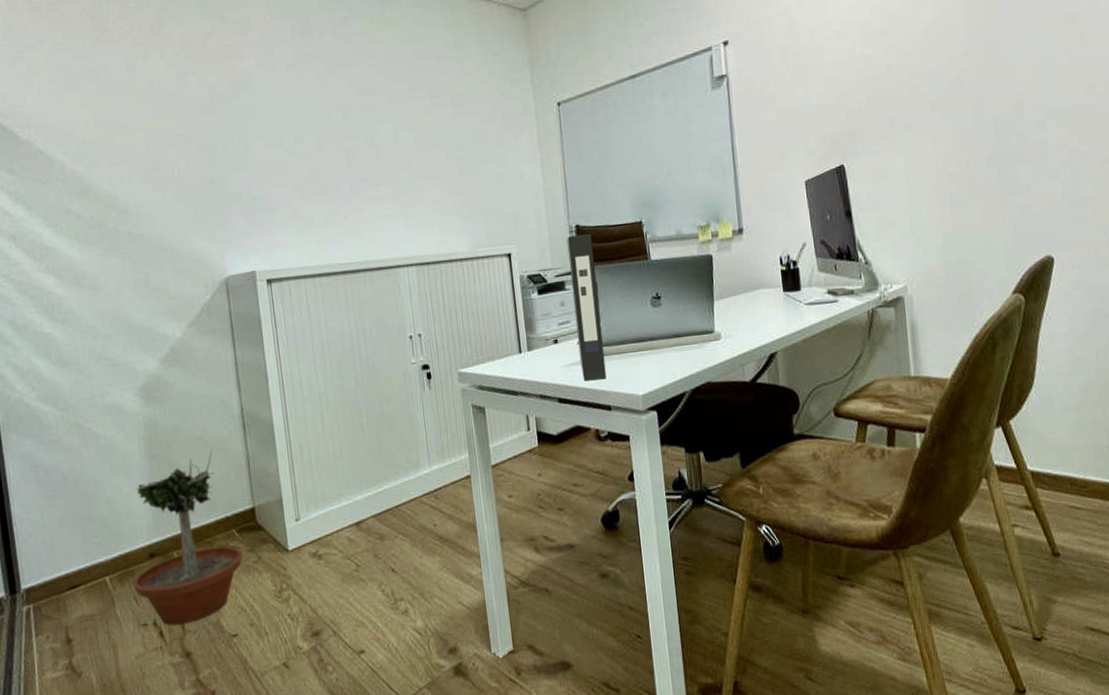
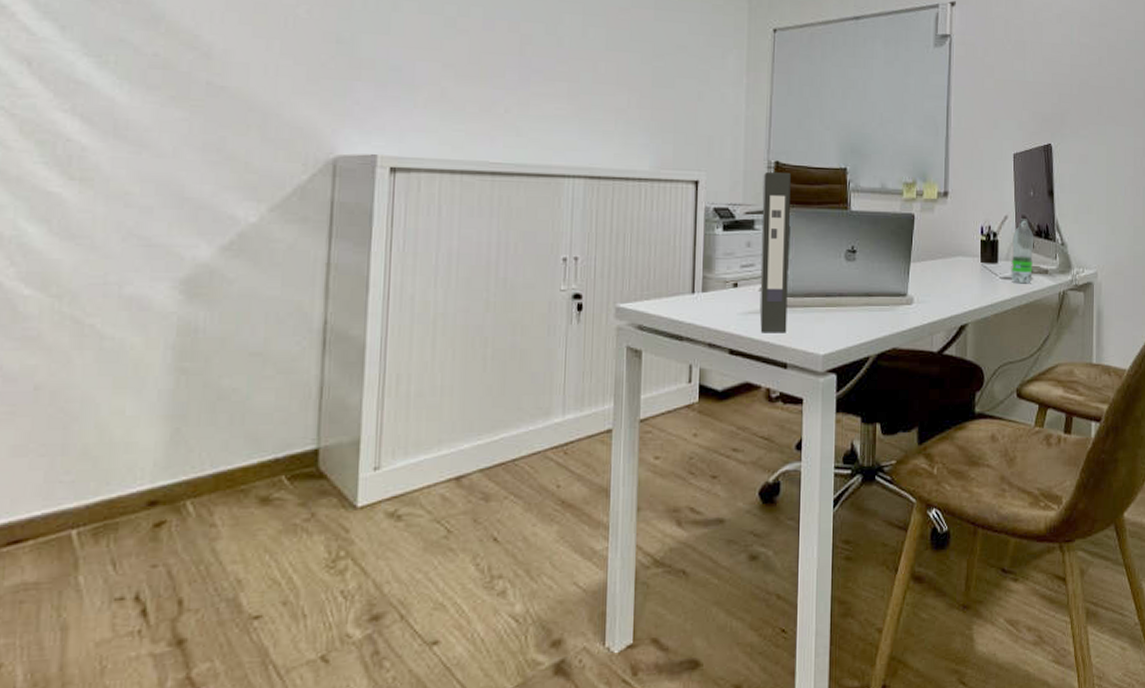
potted tree: present [131,448,243,625] -> none [112,367,291,601]
bottle: none [813,243,838,308] -> present [1011,219,1034,284]

